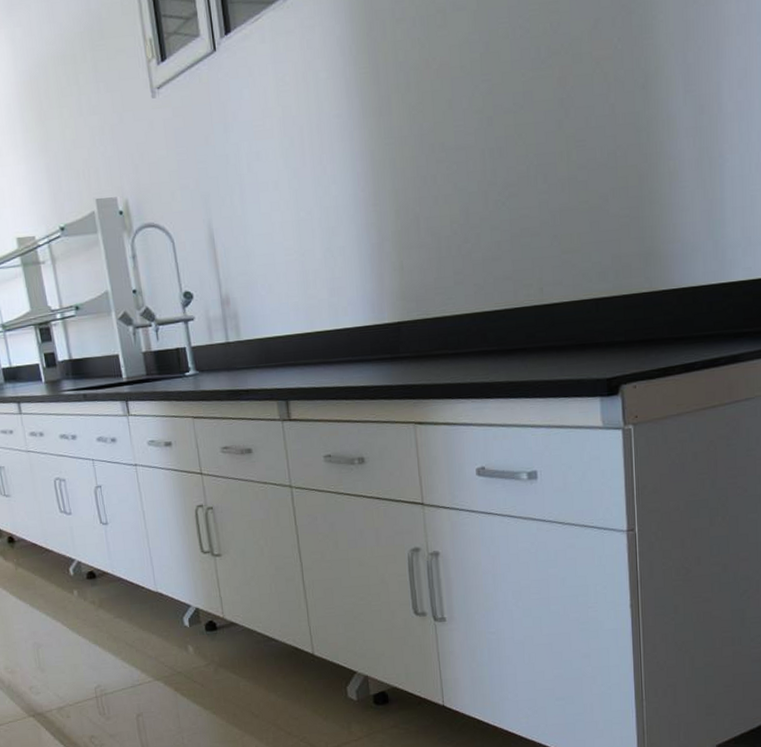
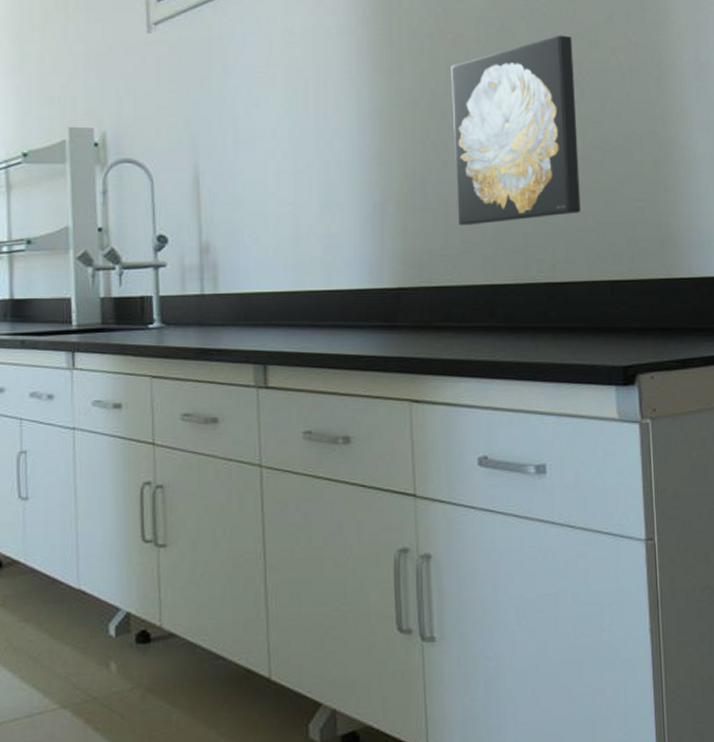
wall art: none [437,51,566,258] -> present [451,35,581,225]

